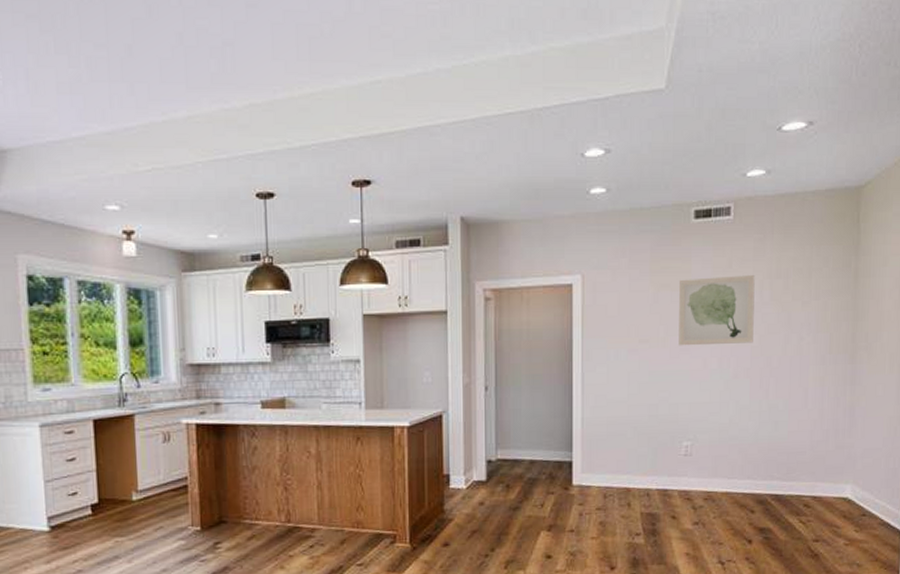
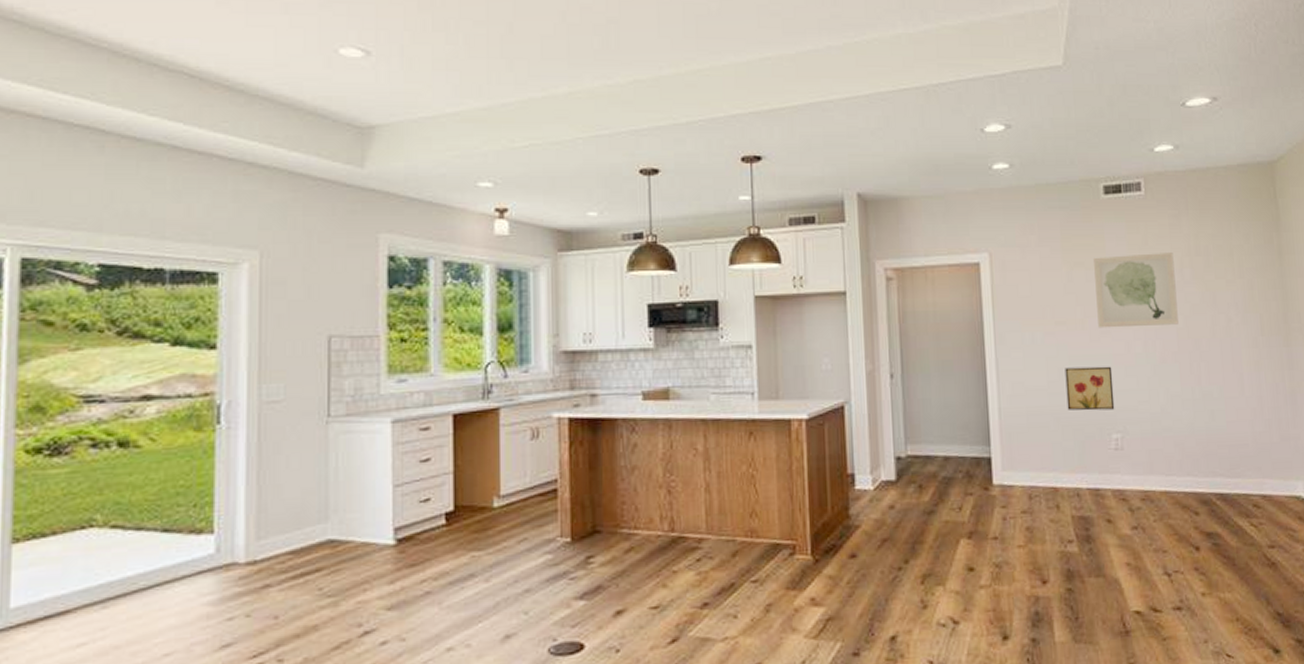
wall art: none [644,380,688,421] -> present [1065,366,1115,411]

